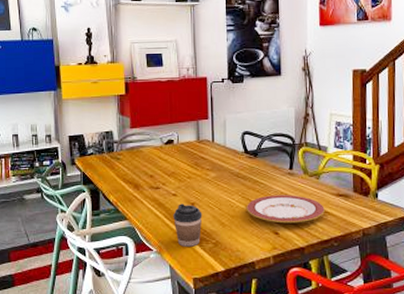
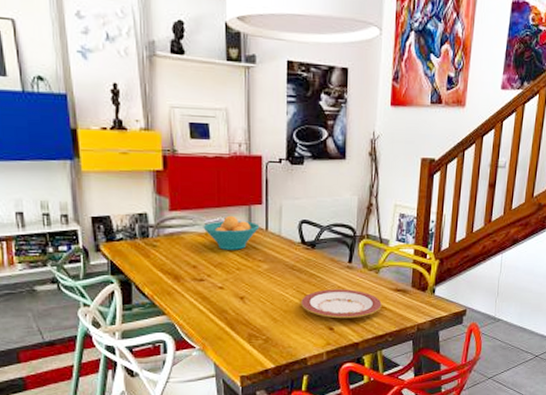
fruit bowl: none [158,130,207,161] -> present [203,215,260,250]
coffee cup: present [173,204,203,247] -> none [219,297,252,344]

